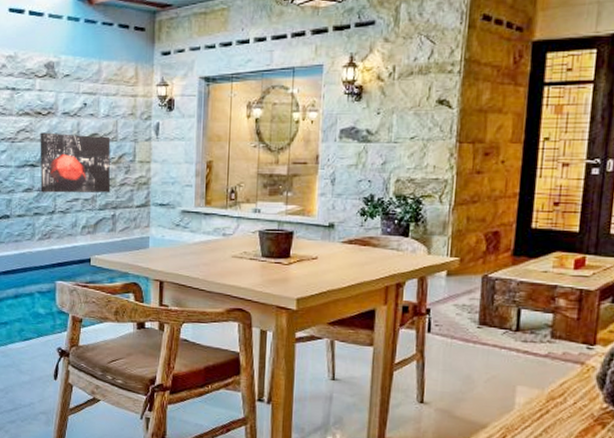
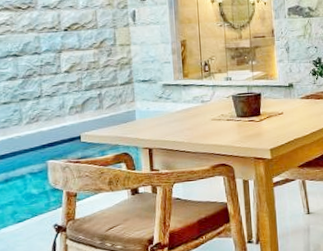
wall art: present [40,132,111,193] -> none [21,24,95,80]

